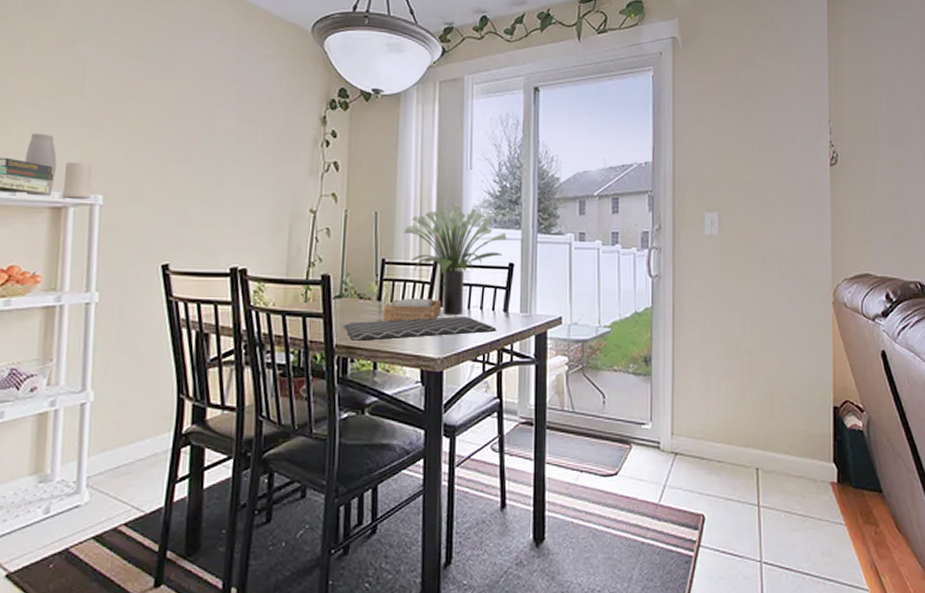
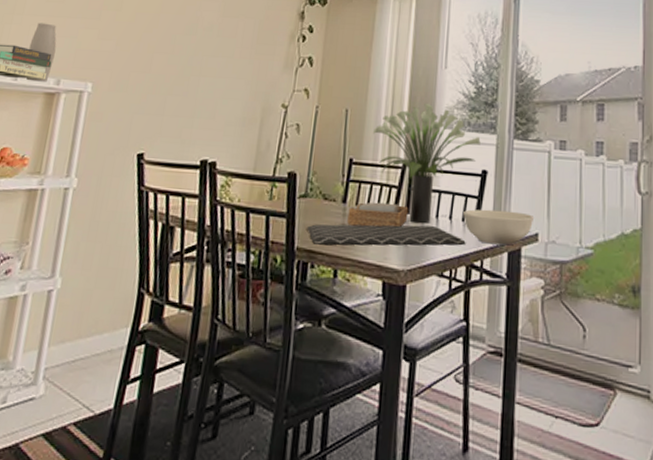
candle: present [62,161,93,200] -> none [56,50,86,87]
bowl: none [493,298,558,329] -> present [463,209,535,246]

